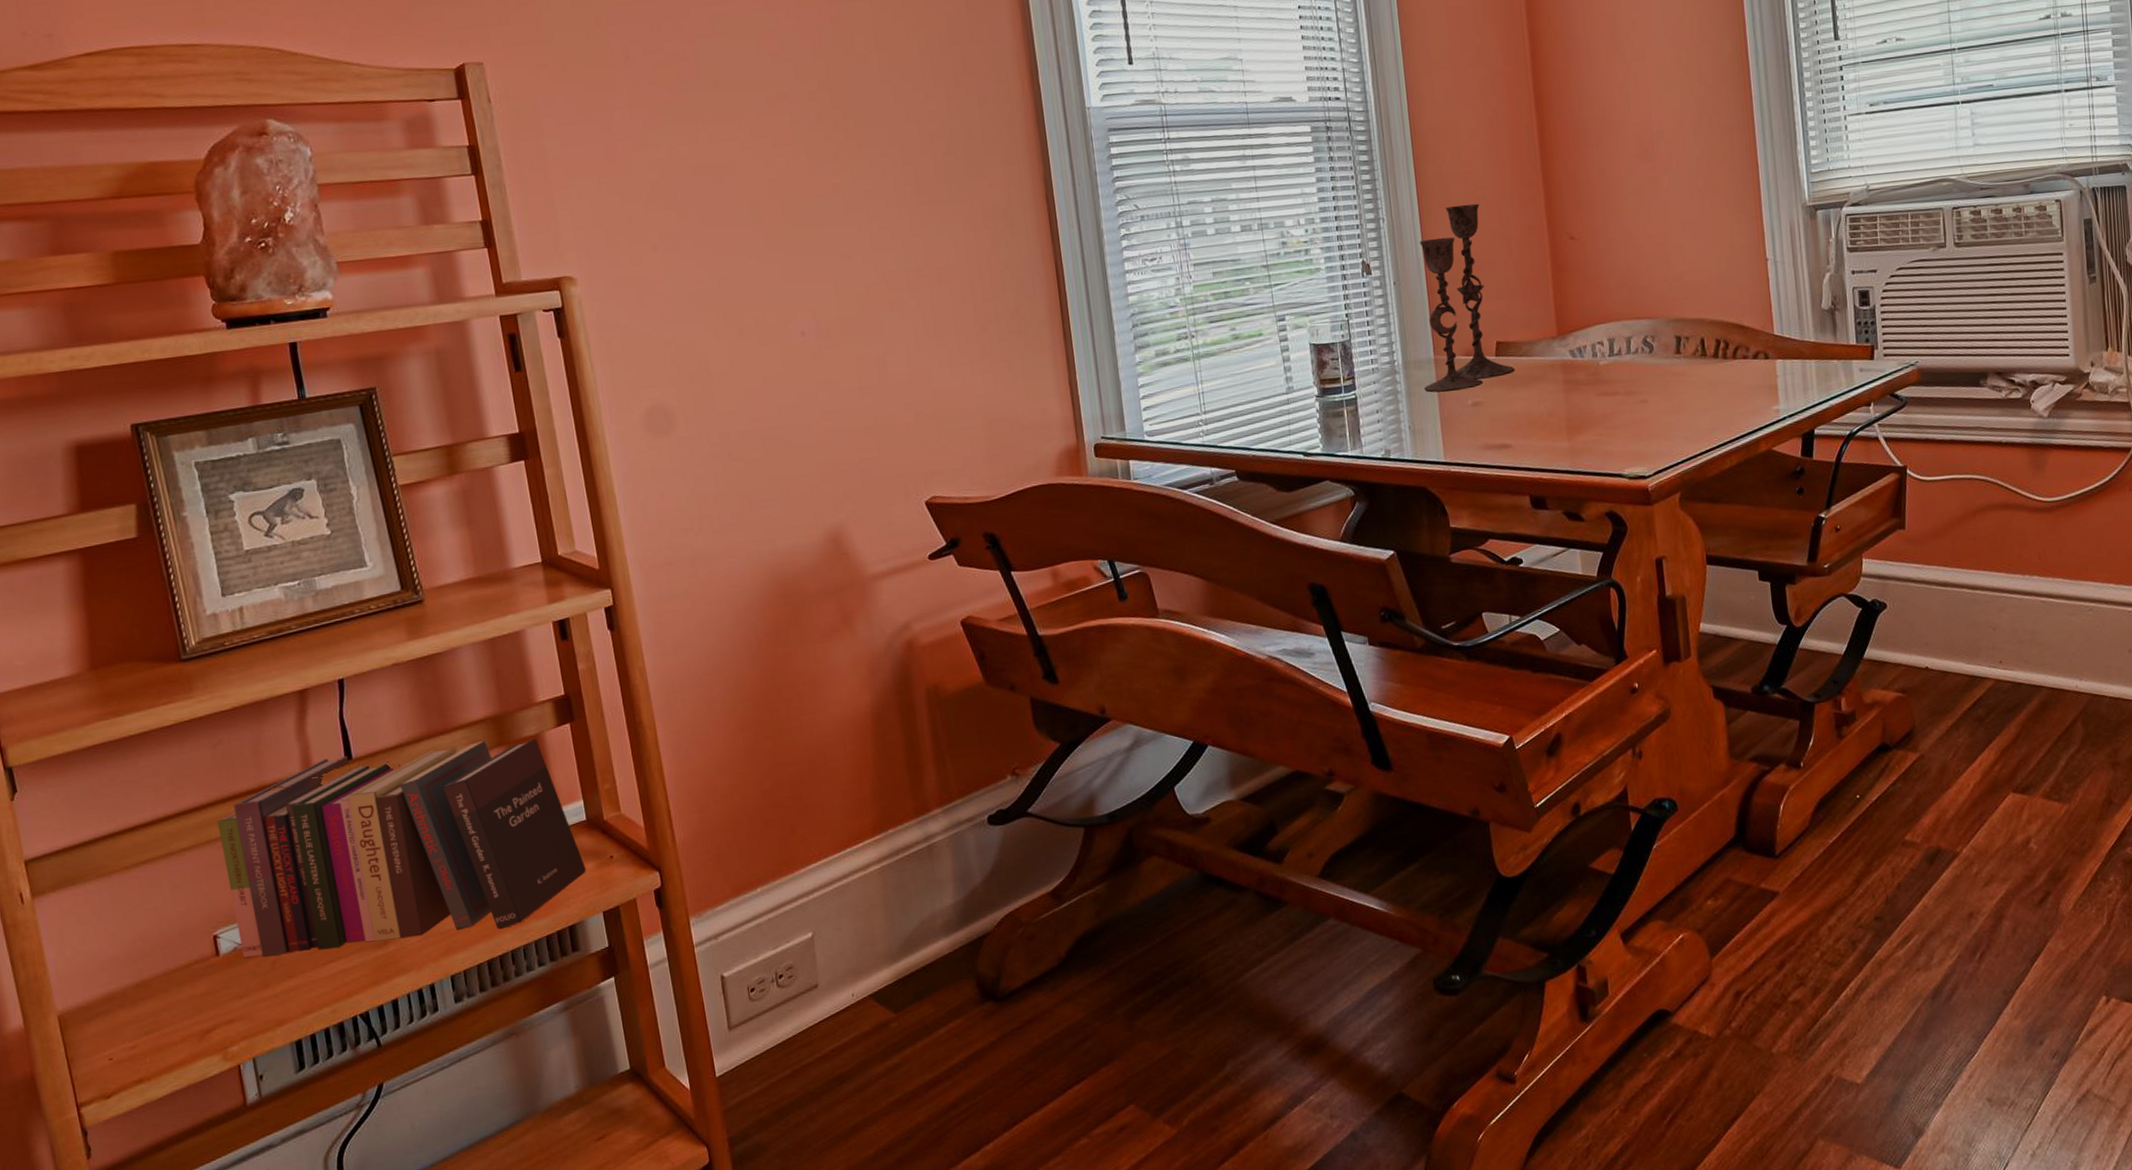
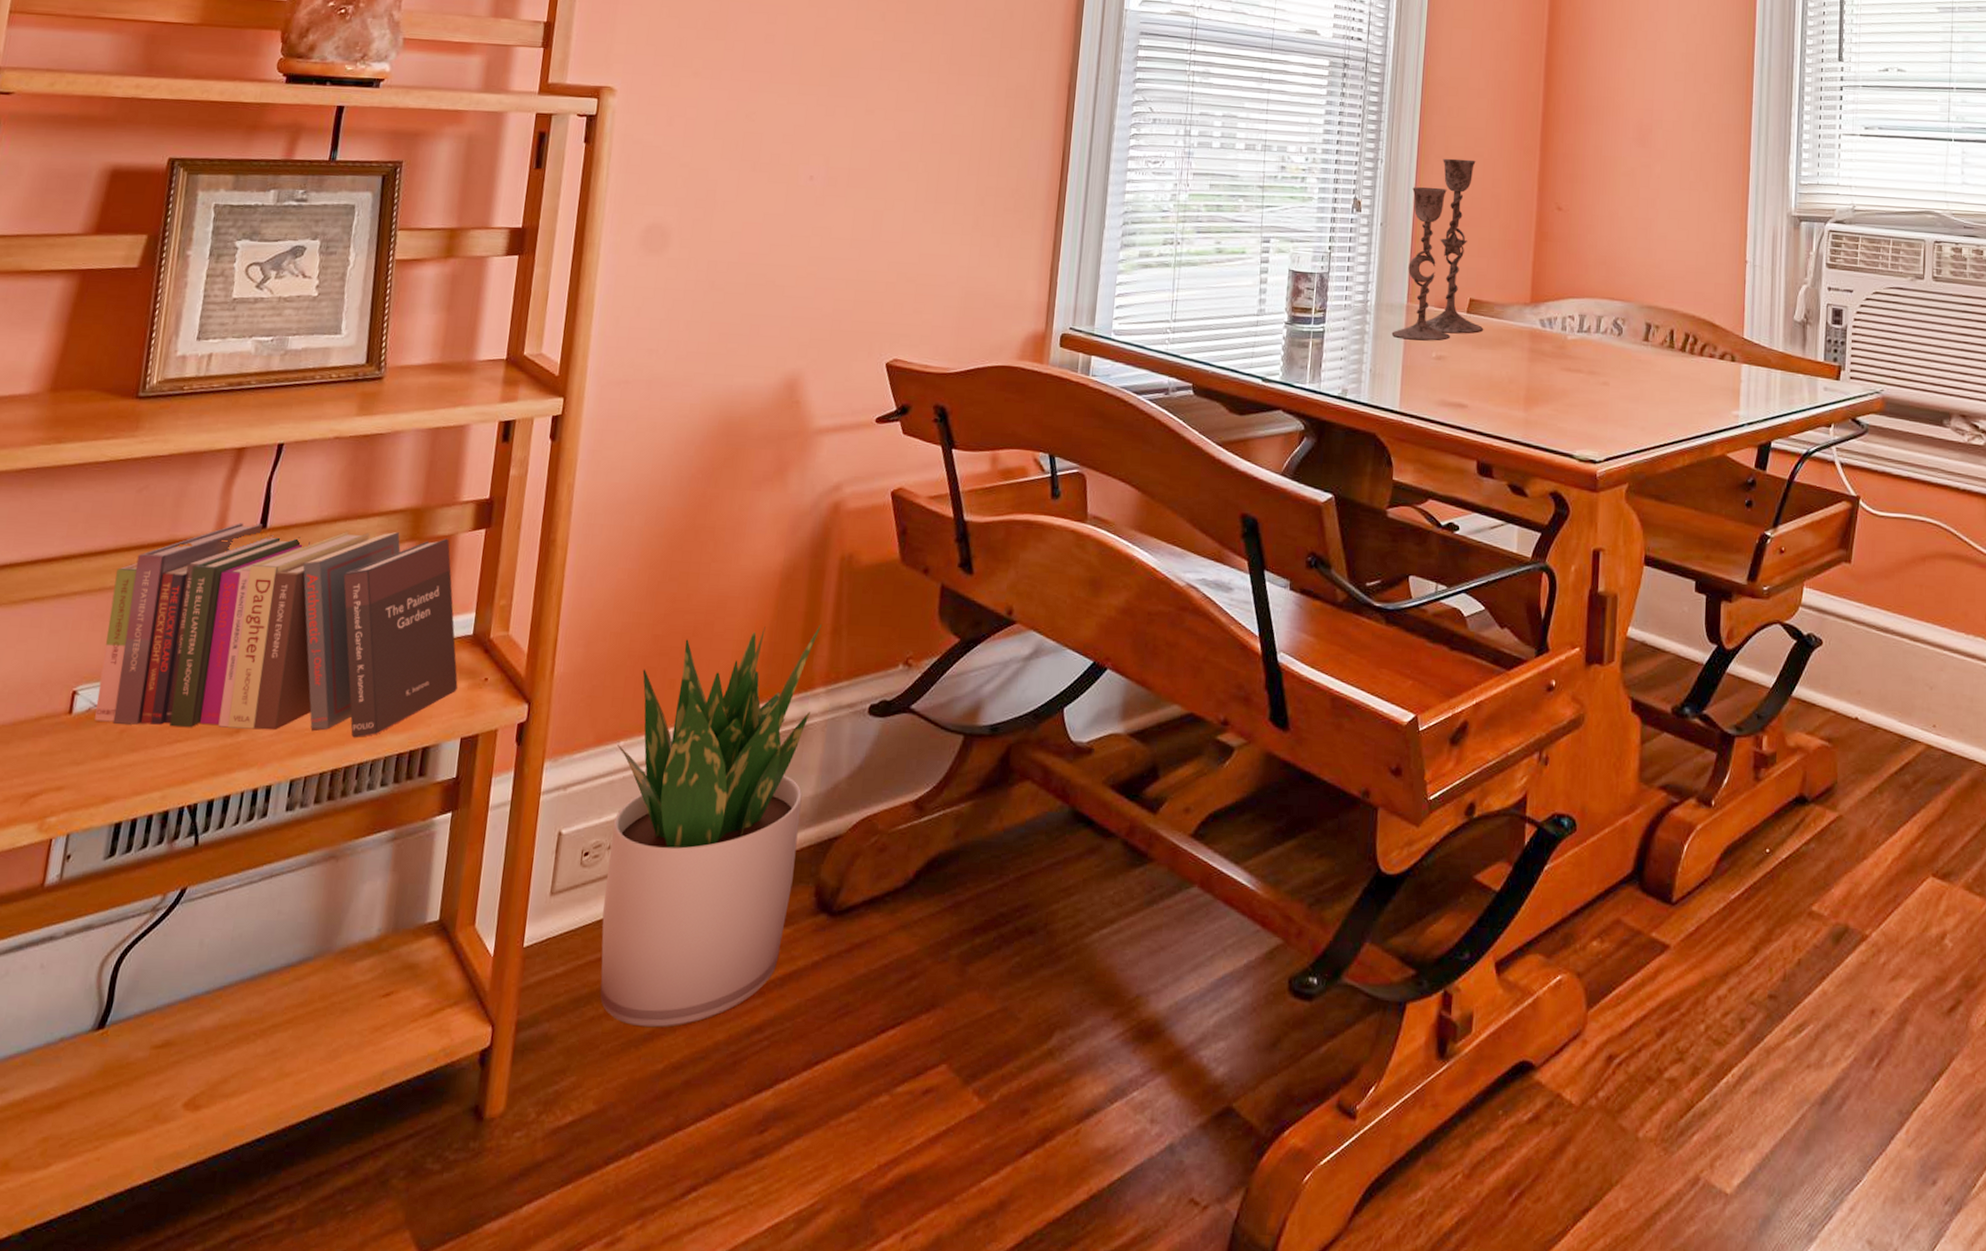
planter: none [754,753,958,1124] -> present [599,624,823,1028]

